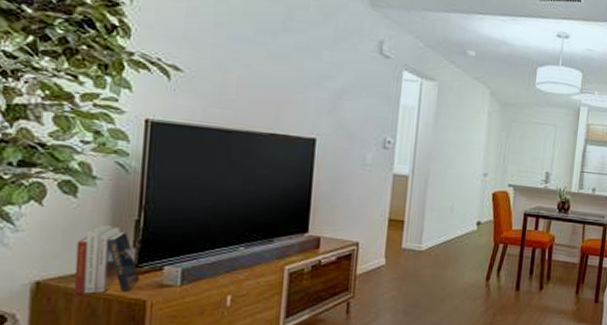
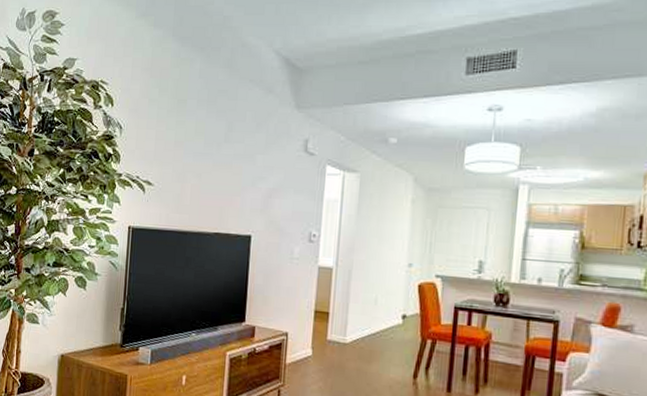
books: present [74,224,140,294] -> none [83,311,124,367]

